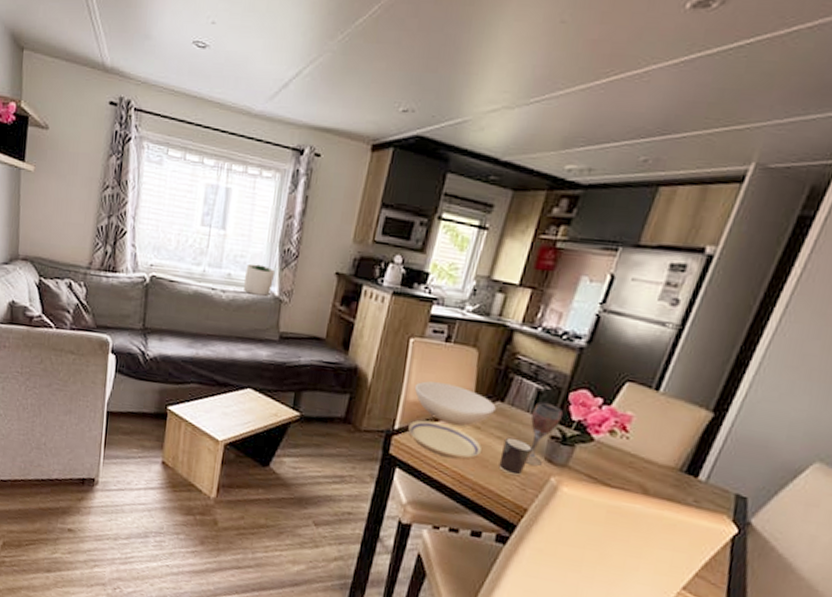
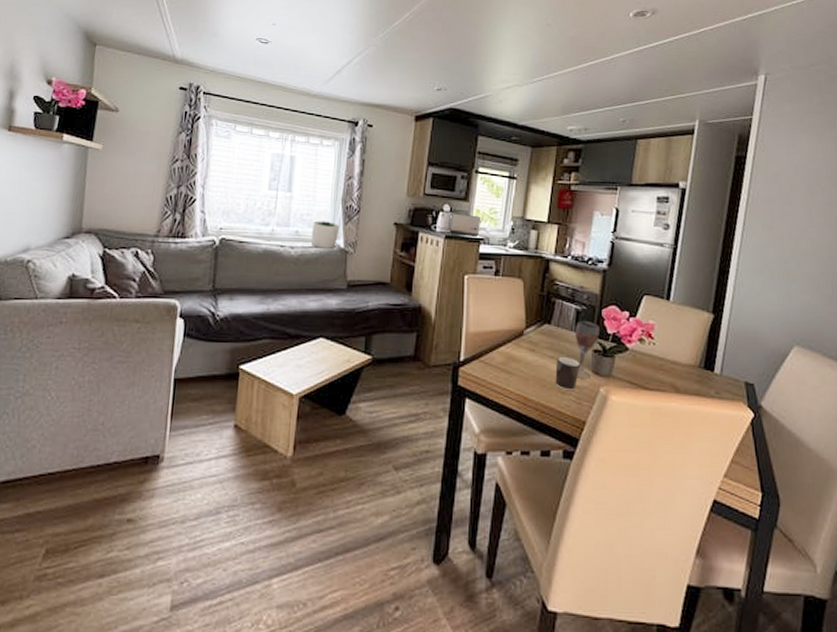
toaster: none [397,265,438,296] -> present [448,213,481,237]
plate: present [408,420,483,460] -> none [473,349,539,383]
bowl: present [414,381,496,426] -> none [473,313,545,350]

